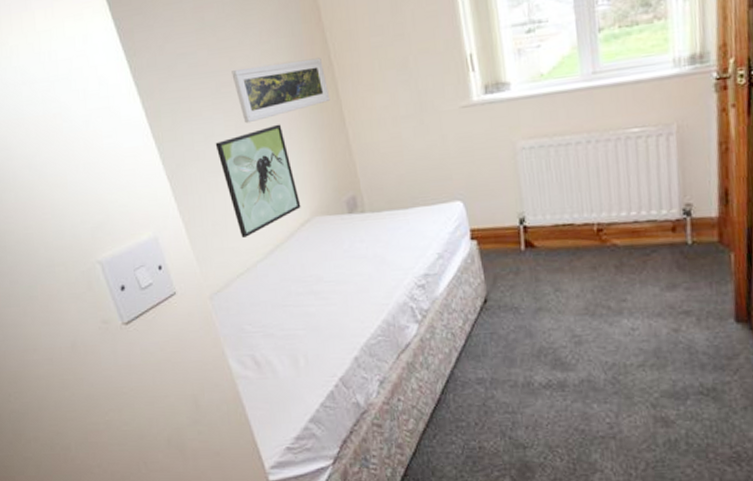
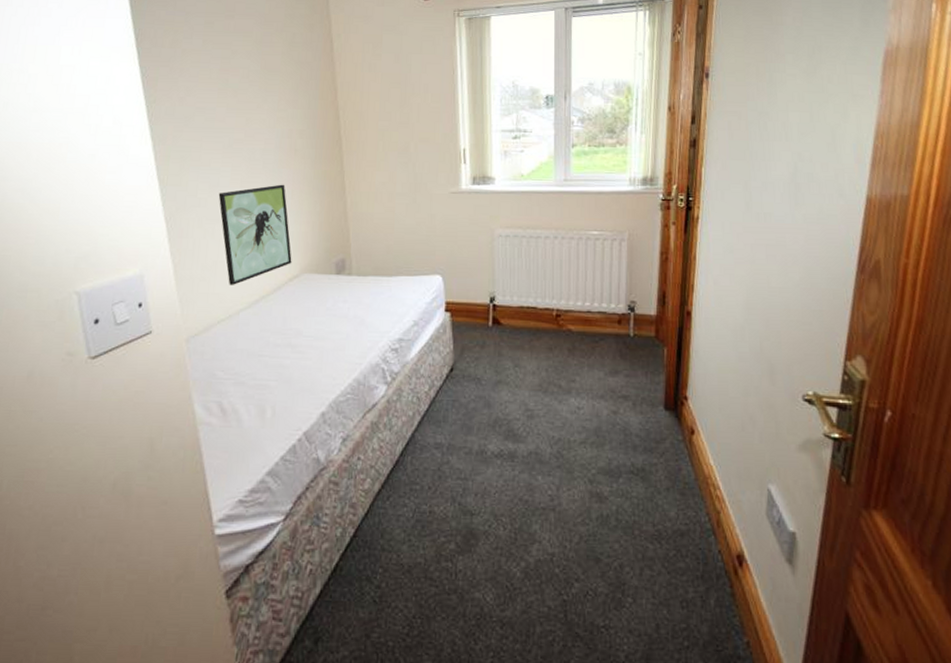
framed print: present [231,58,330,124] -> none [246,129,335,180]

